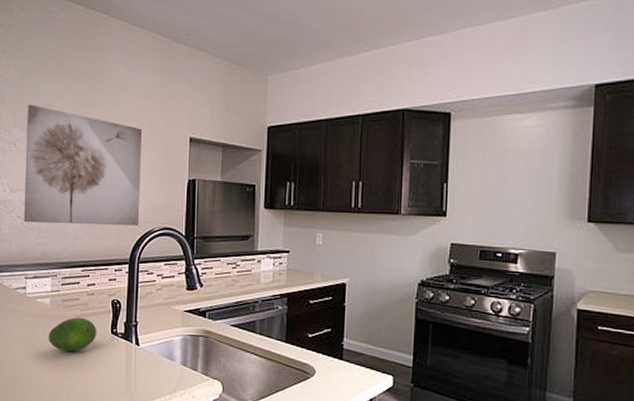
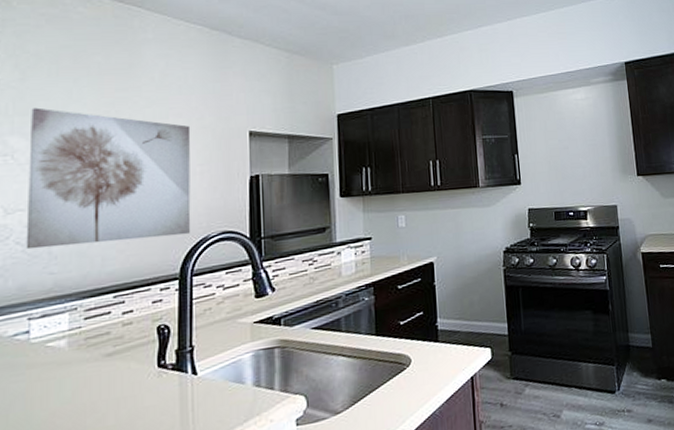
fruit: present [48,317,97,352] -> none [64,354,138,403]

